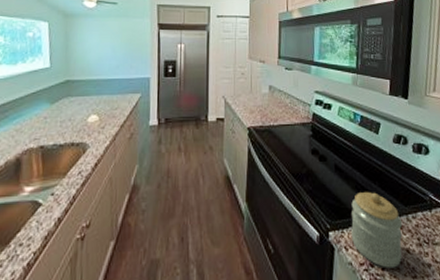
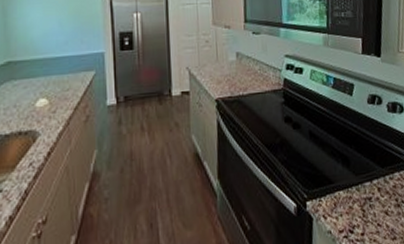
jar: present [350,192,403,269] -> none [327,156,381,233]

